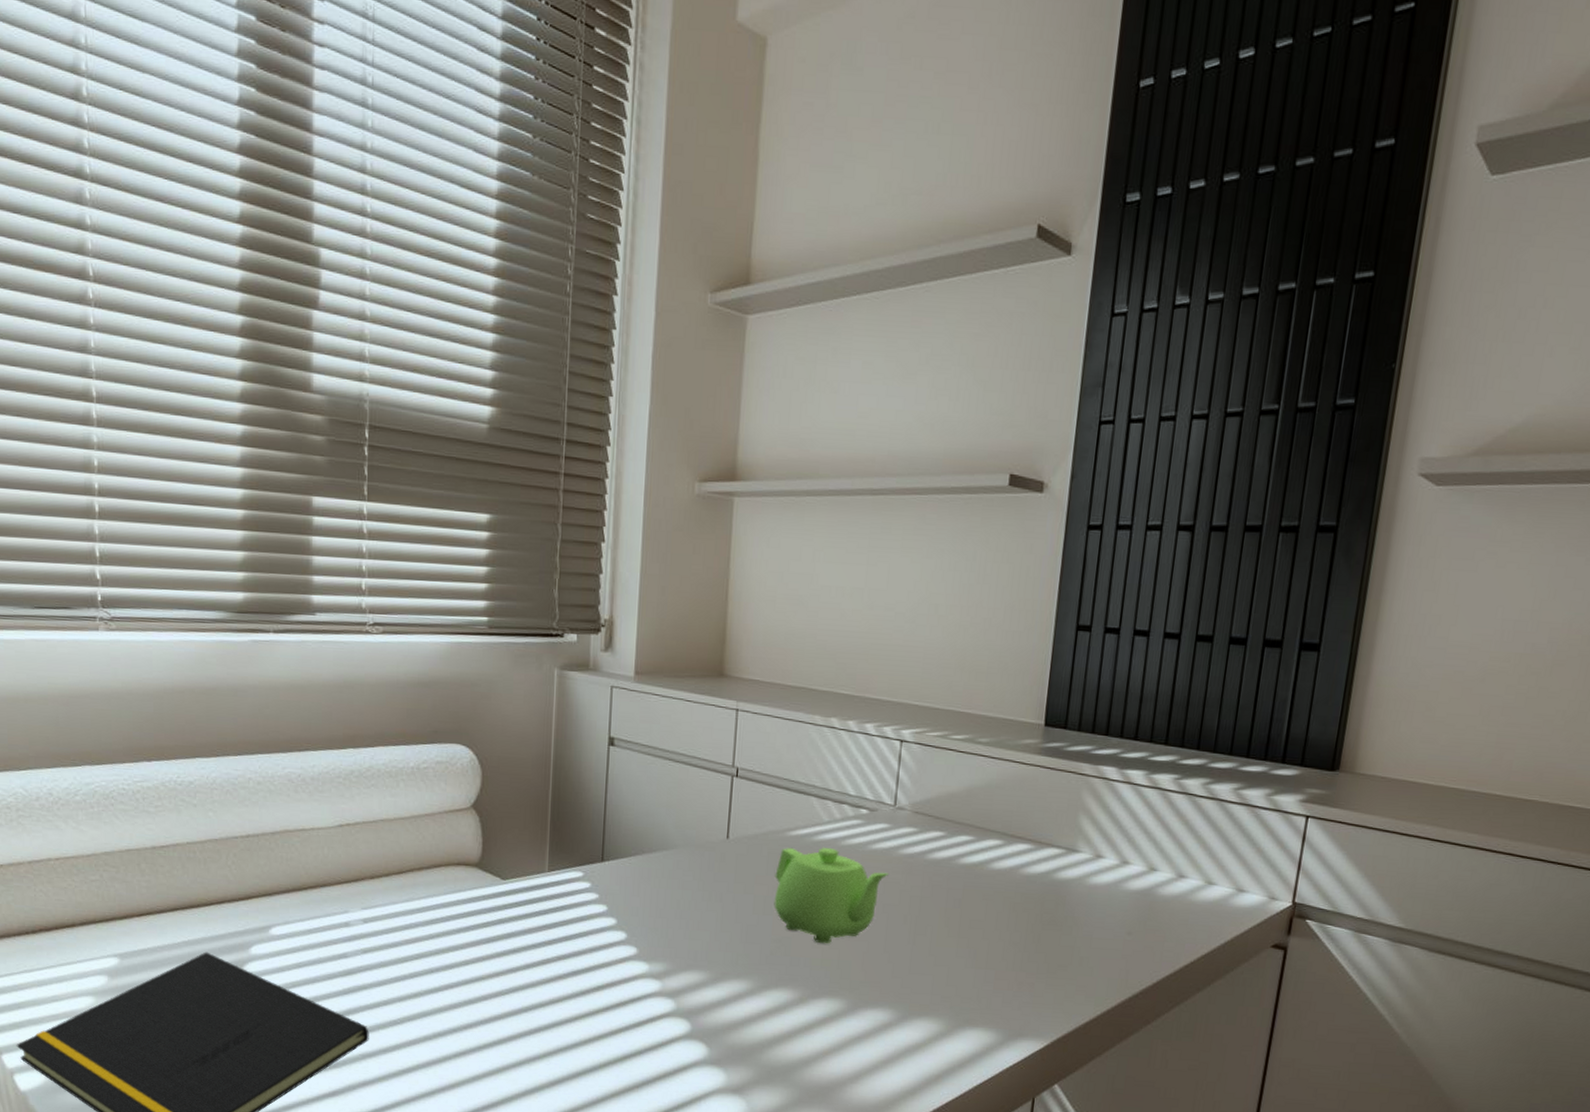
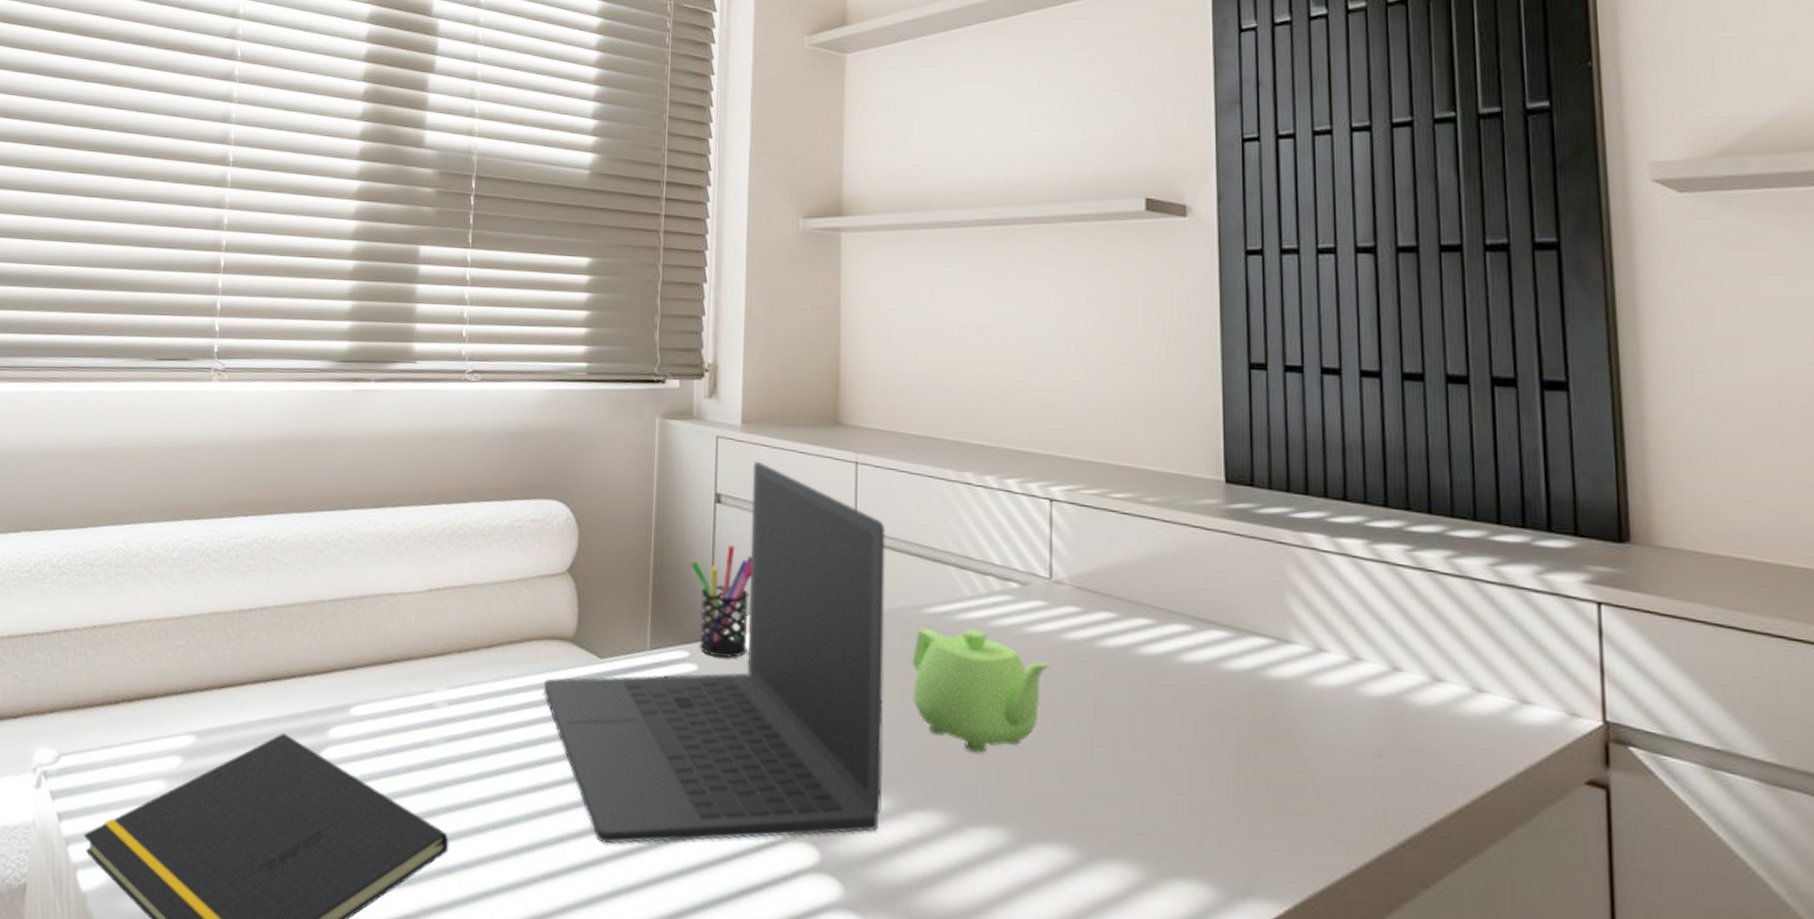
laptop: none [451,708,760,1028] -> present [543,461,886,845]
pen holder: none [586,782,641,876] -> present [691,545,751,658]

